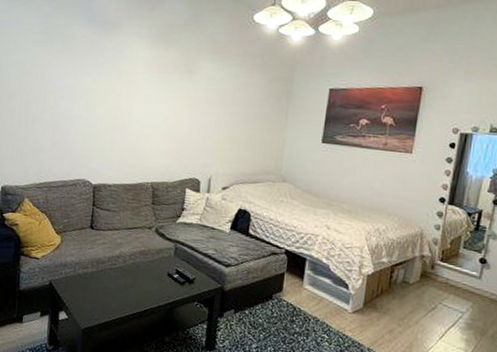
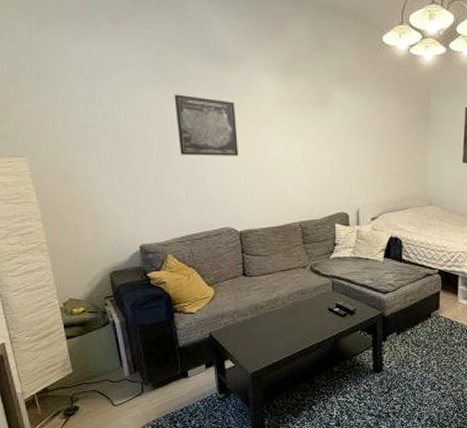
wall art: none [52,52,108,113] -> present [174,94,239,156]

